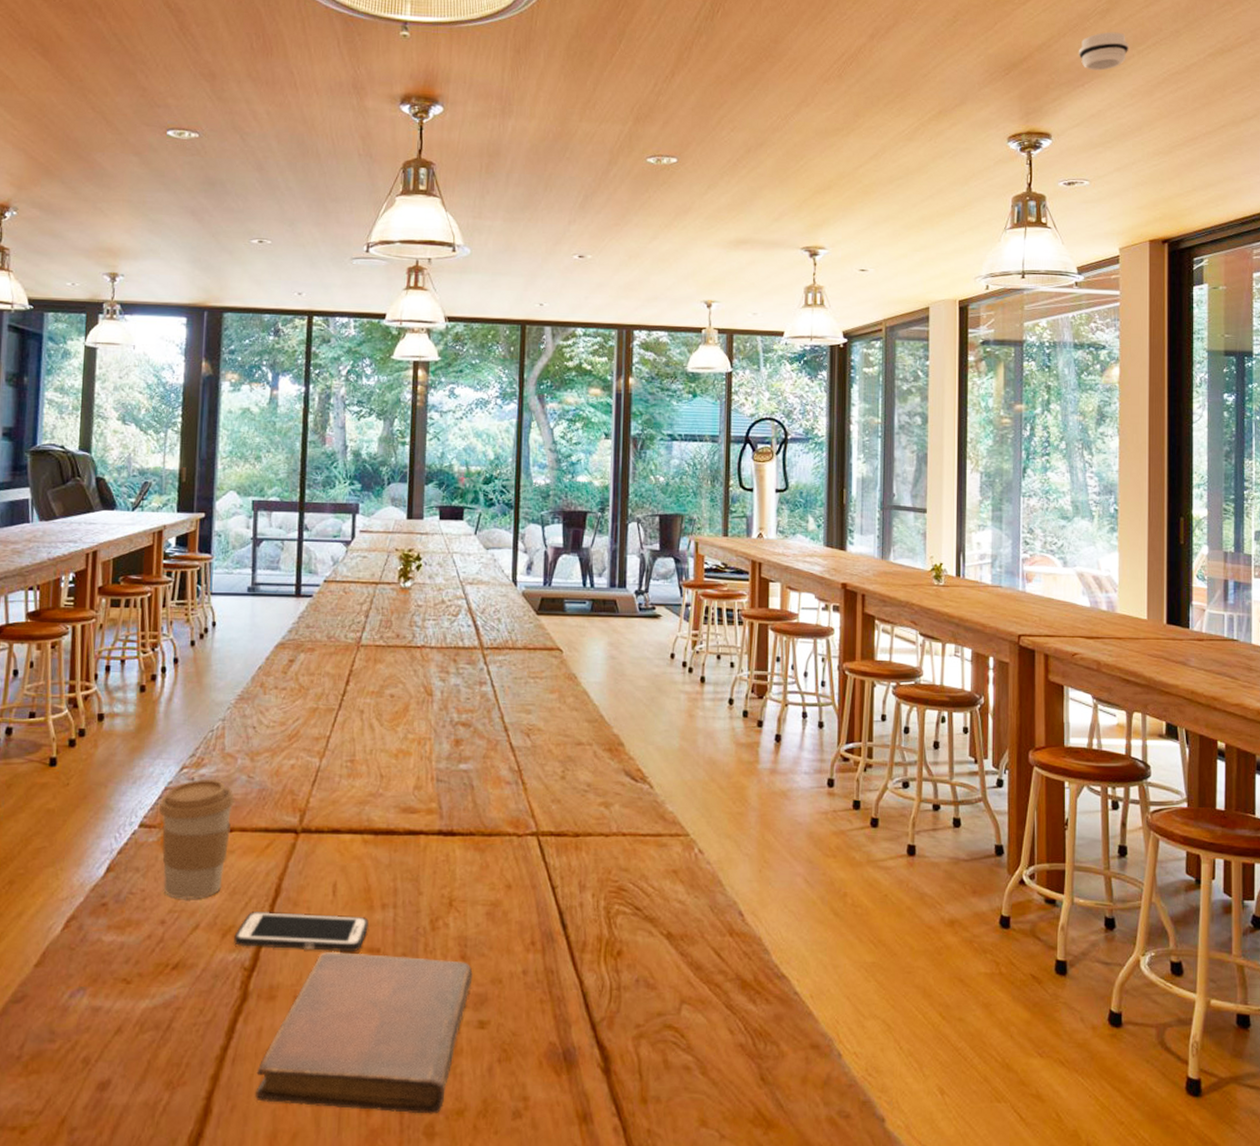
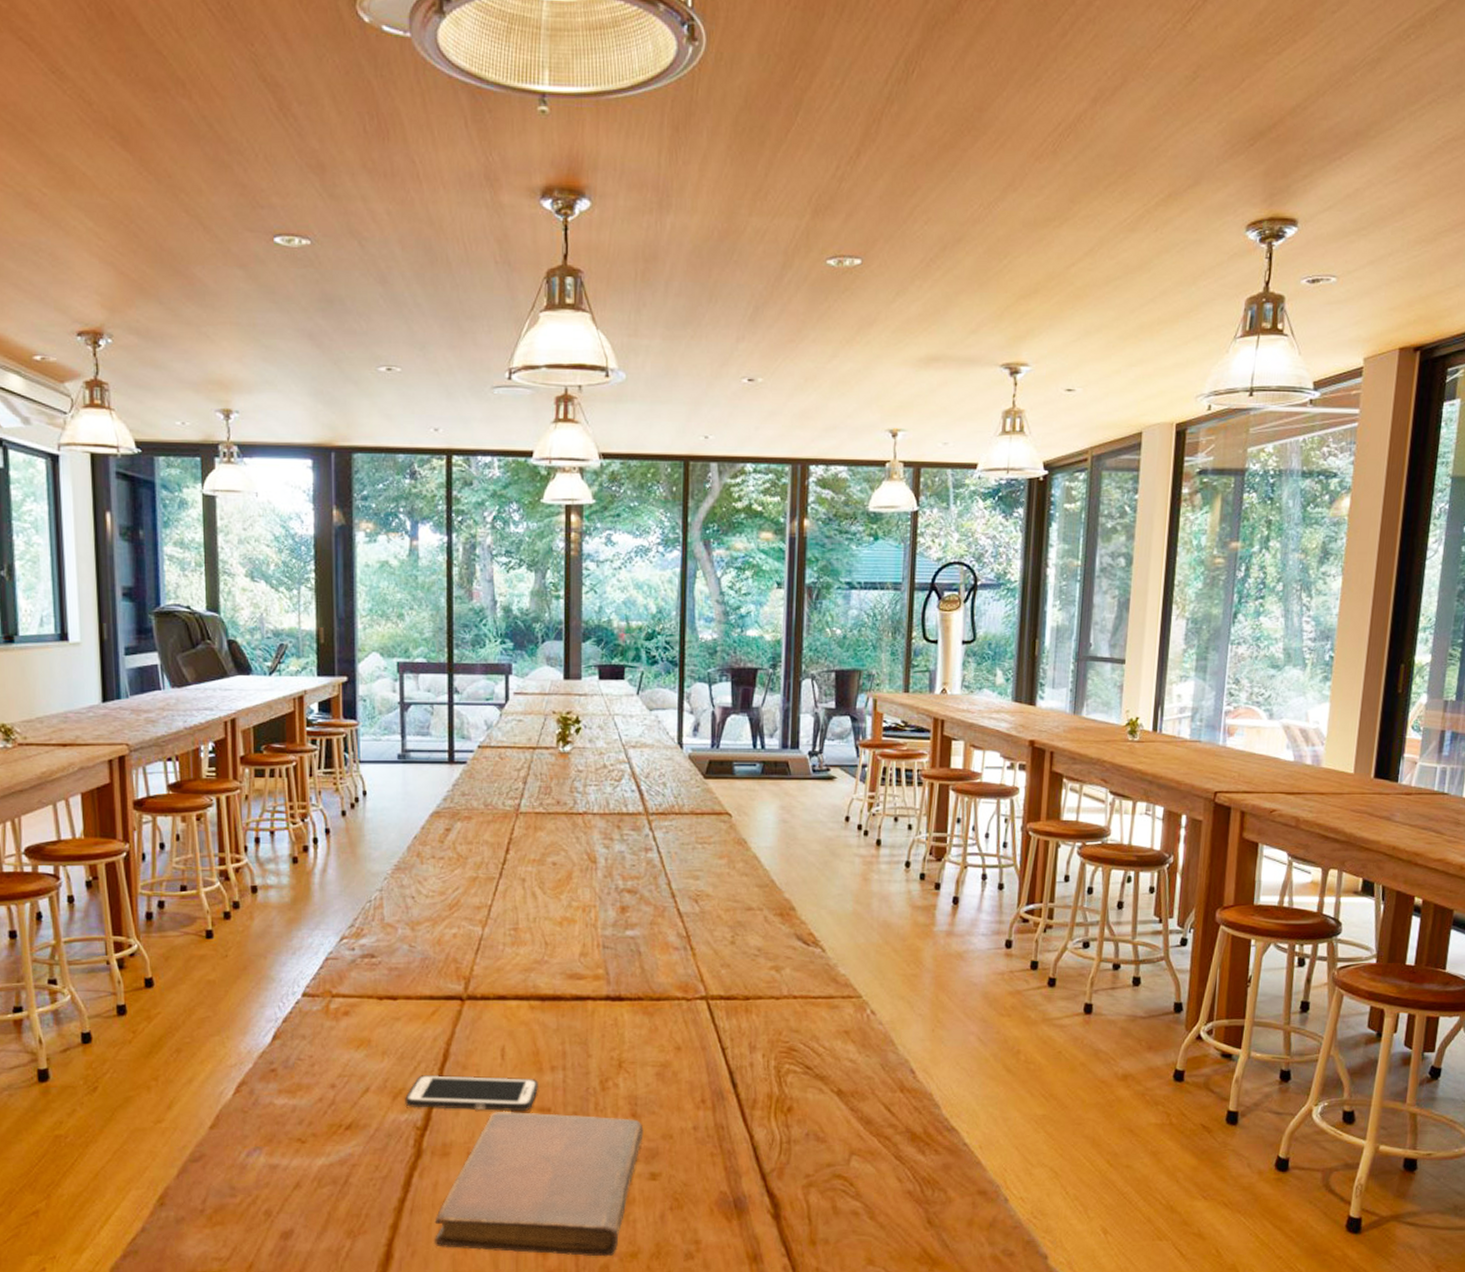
coffee cup: present [159,778,234,899] -> none [321,948,397,1064]
smoke detector: present [1079,32,1129,71] -> none [1339,88,1400,138]

